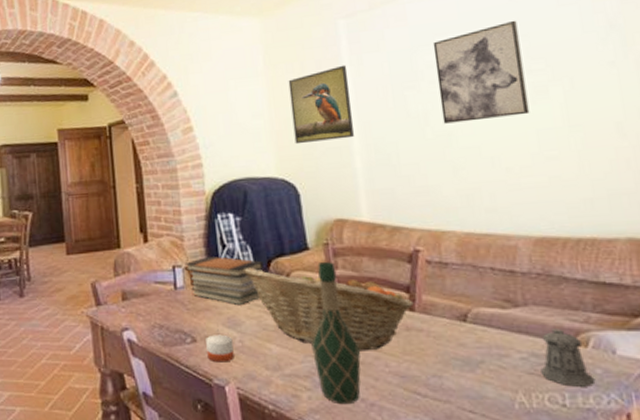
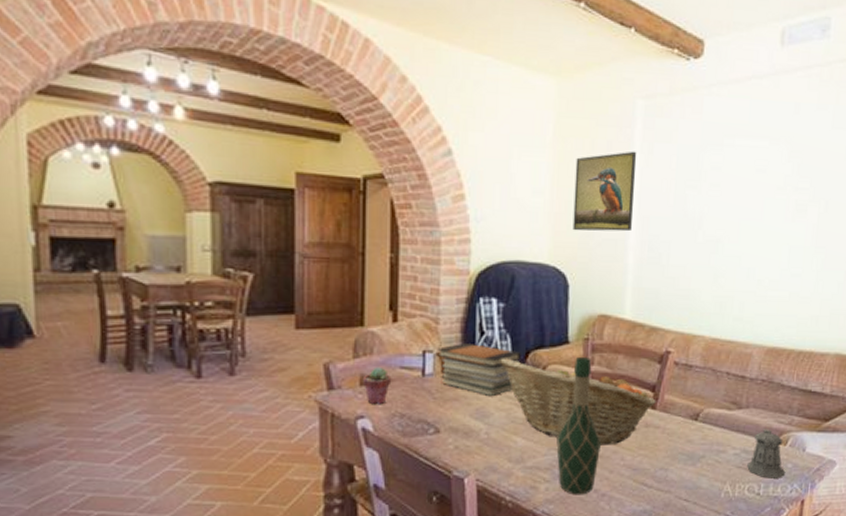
potted succulent: none [123,283,149,318] -> present [362,366,392,405]
candle: present [206,334,234,363] -> none [450,426,478,454]
wall art: present [432,20,530,124] -> none [714,134,796,231]

